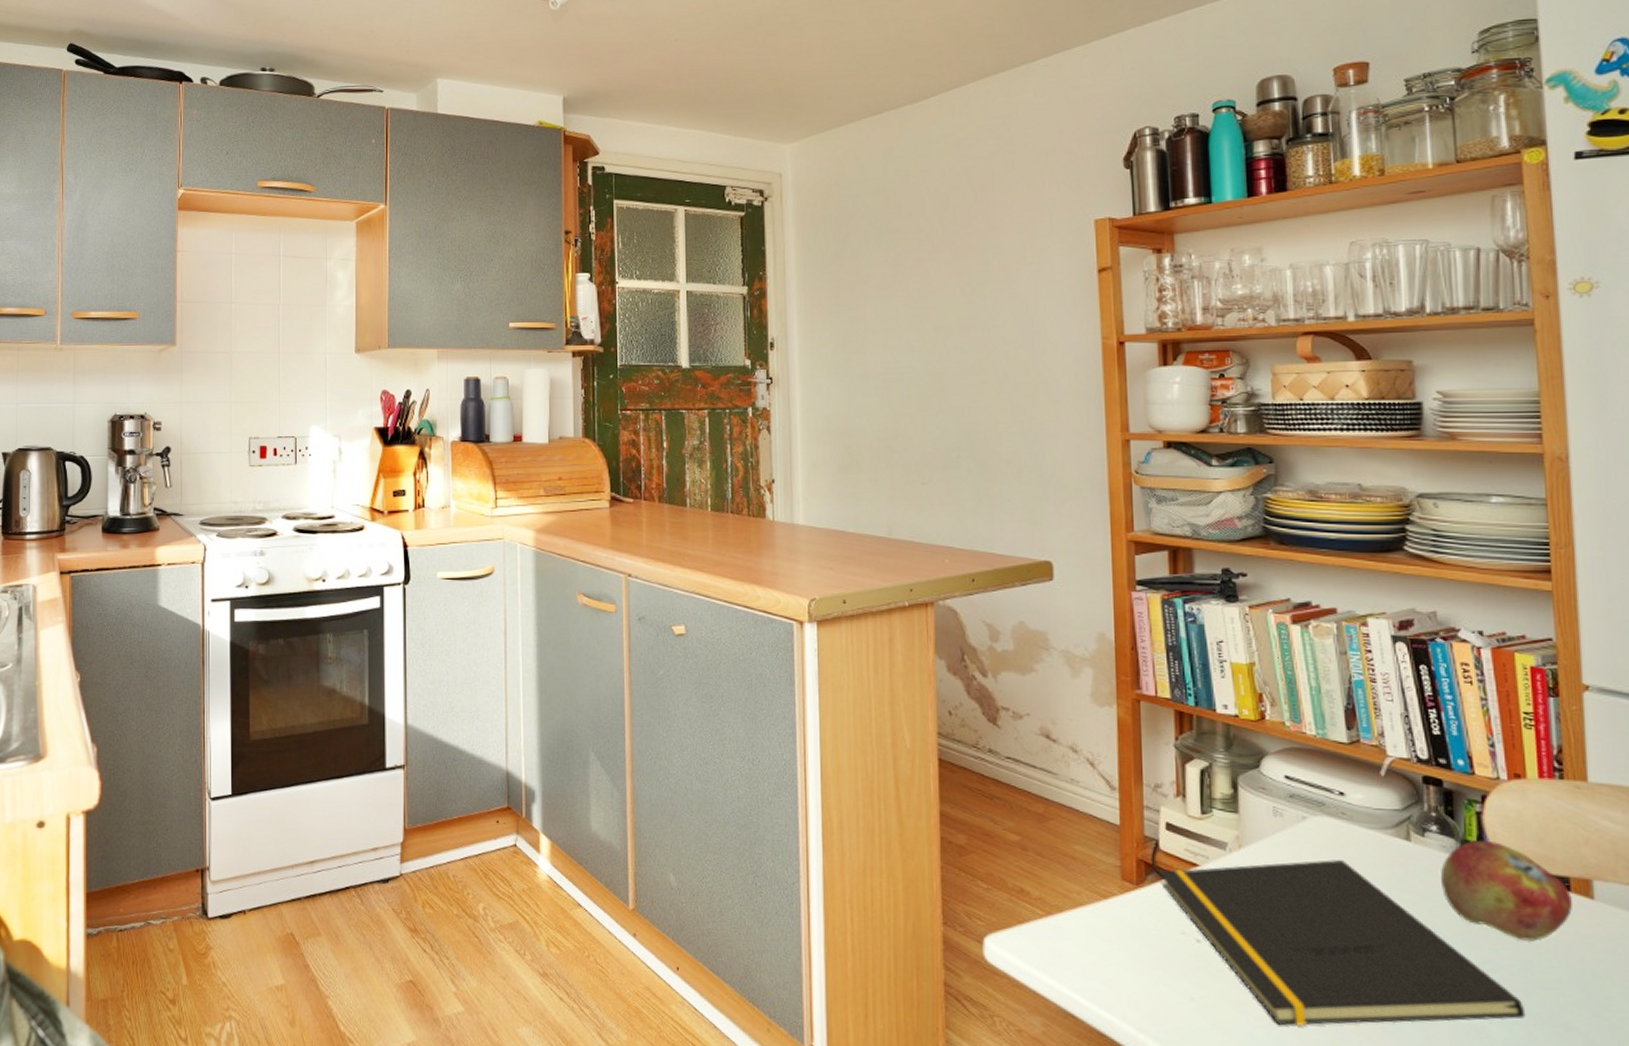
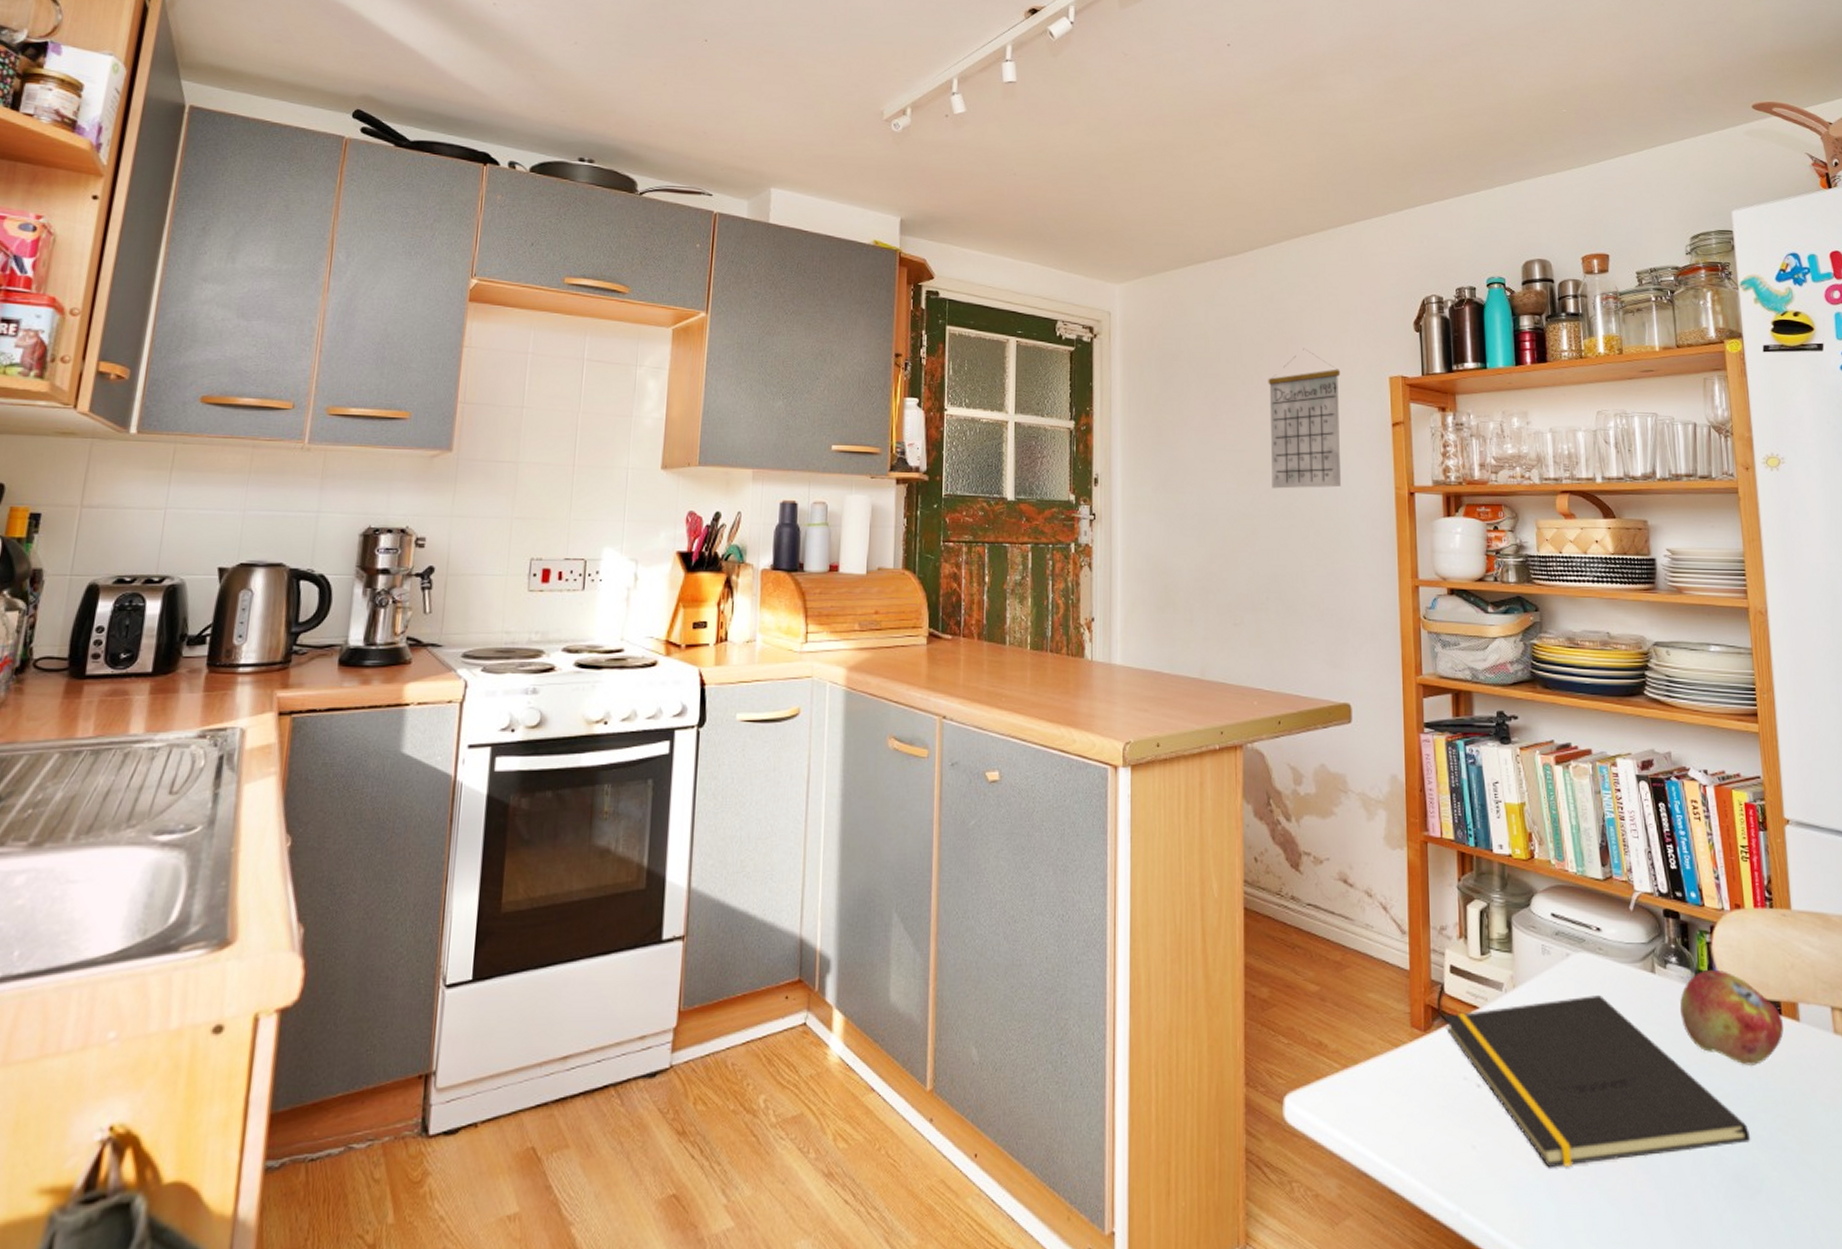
calendar: none [955,195,1040,344] -> present [1268,348,1342,489]

